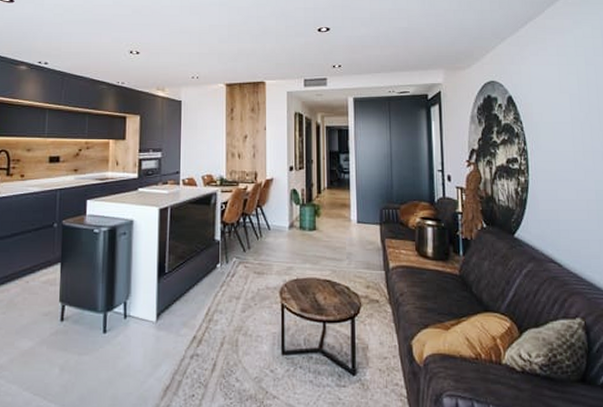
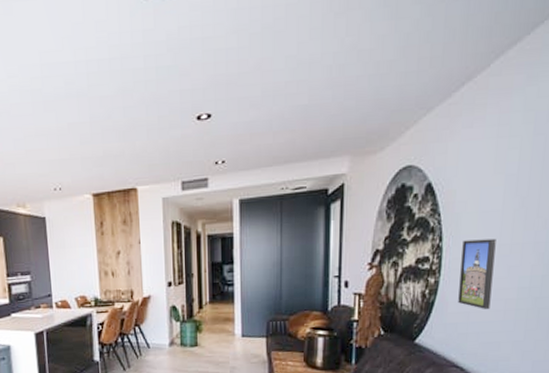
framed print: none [543,146,575,208] -> present [458,238,496,309]

